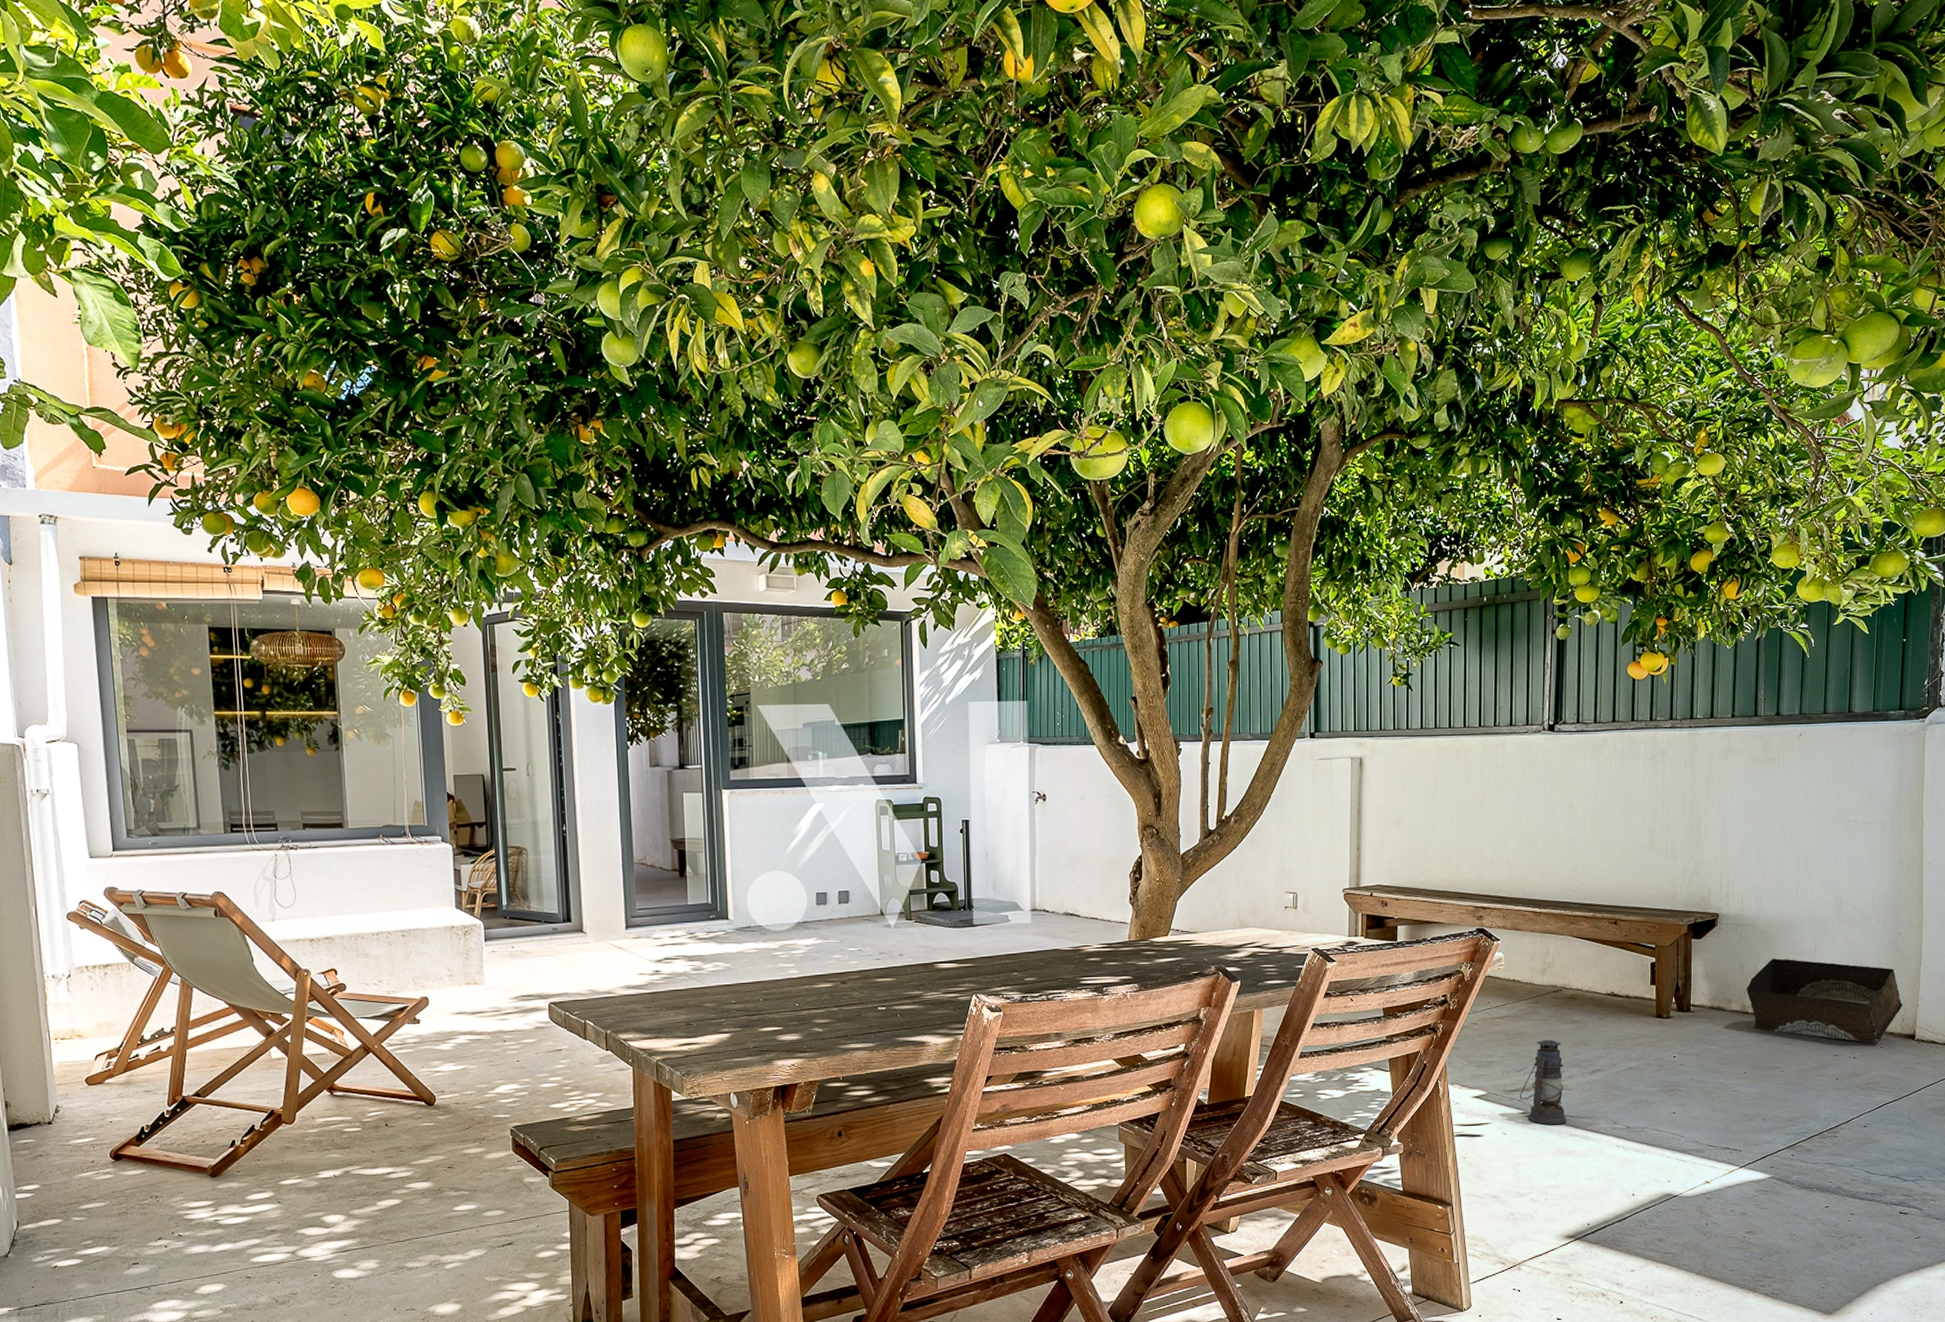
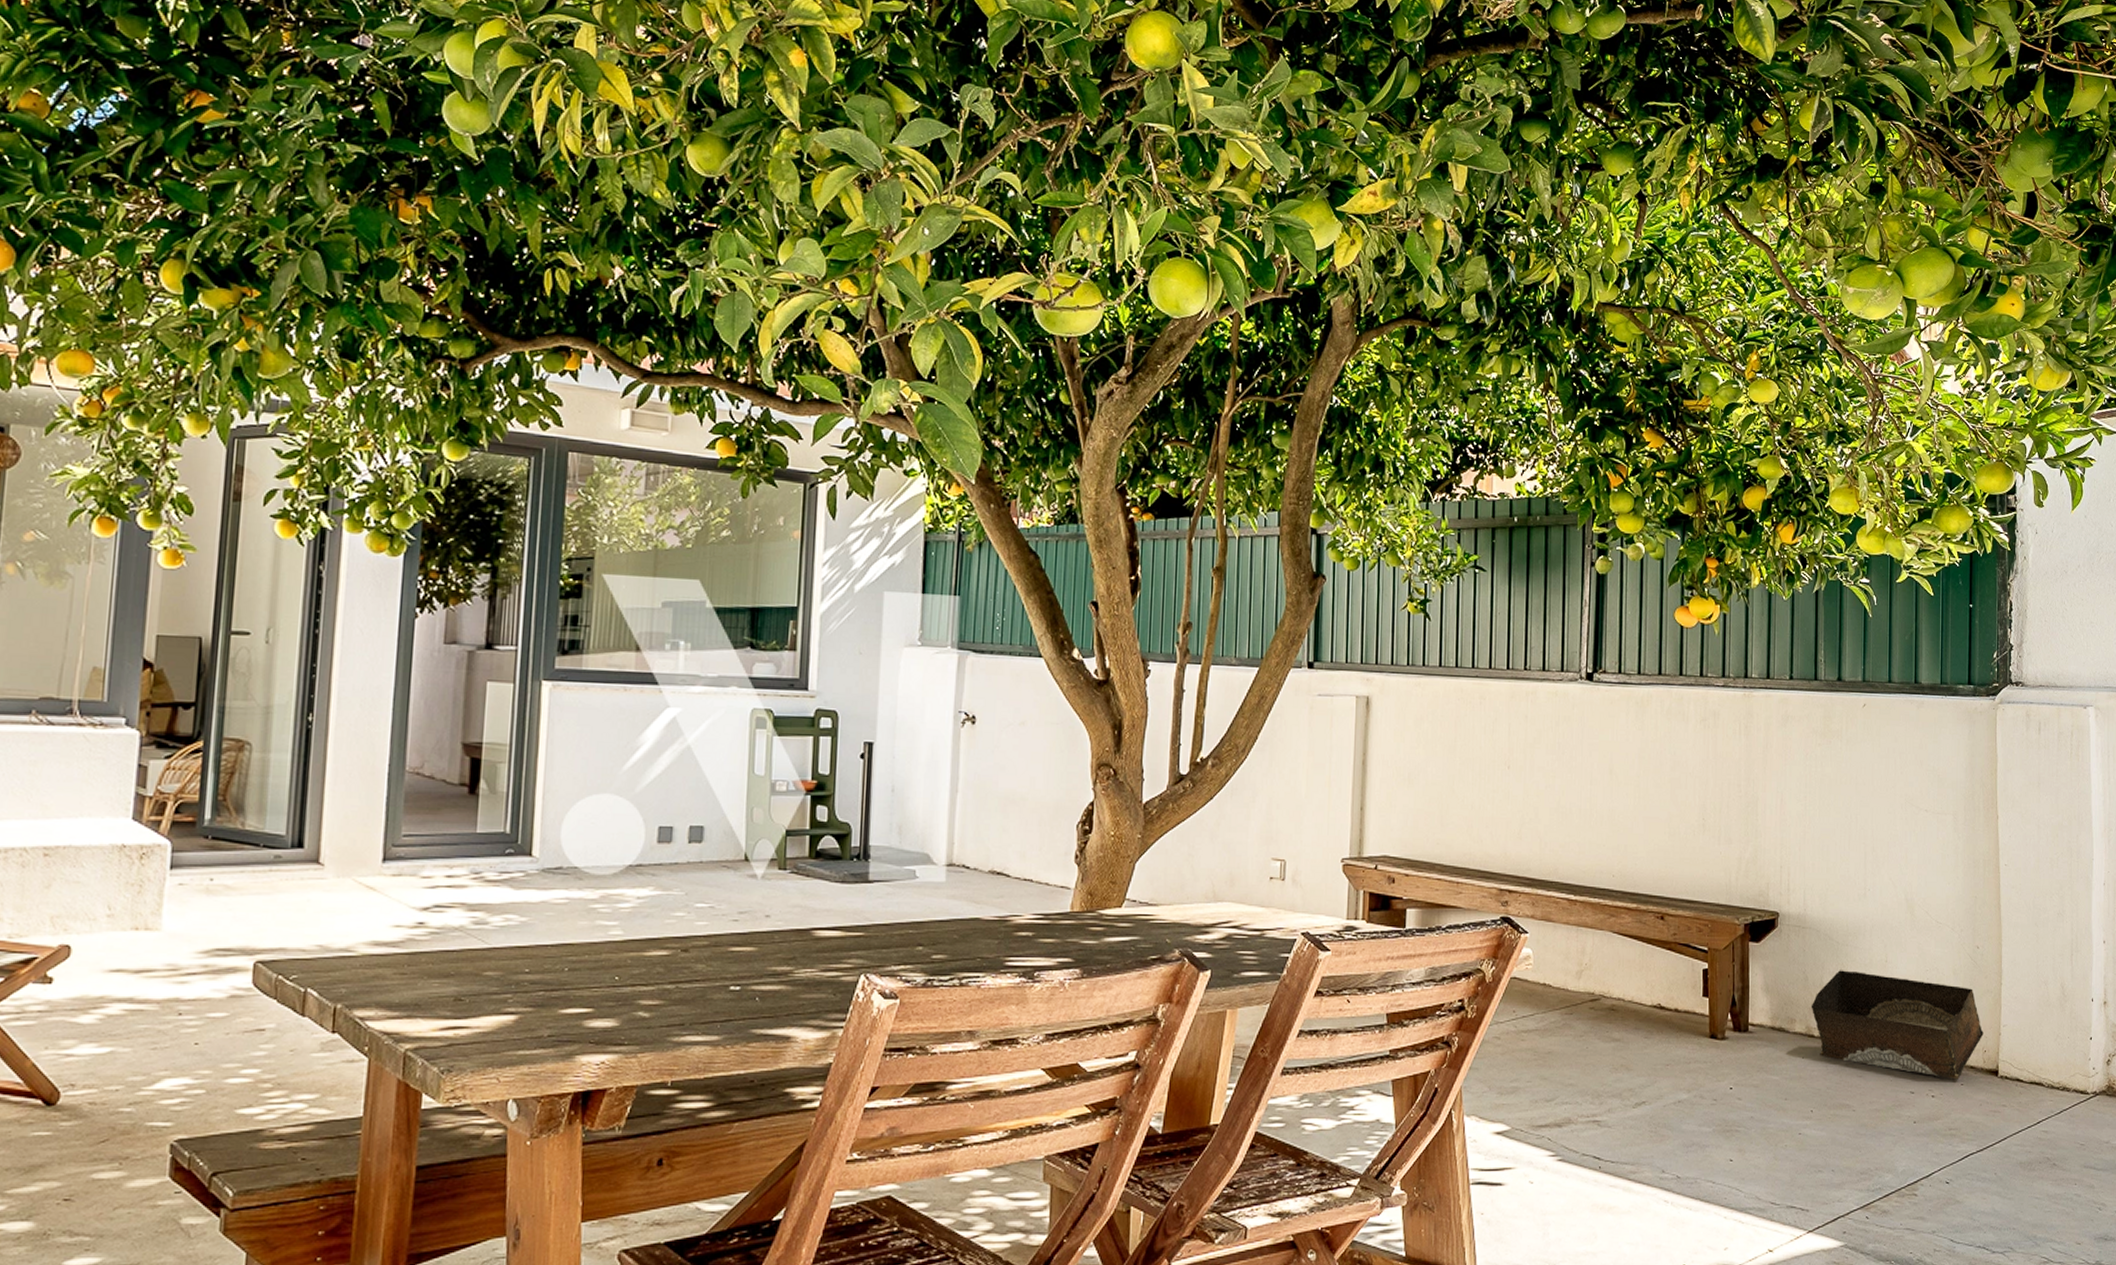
lantern: present [1519,1040,1567,1125] -> none [1549,1062,1606,1173]

